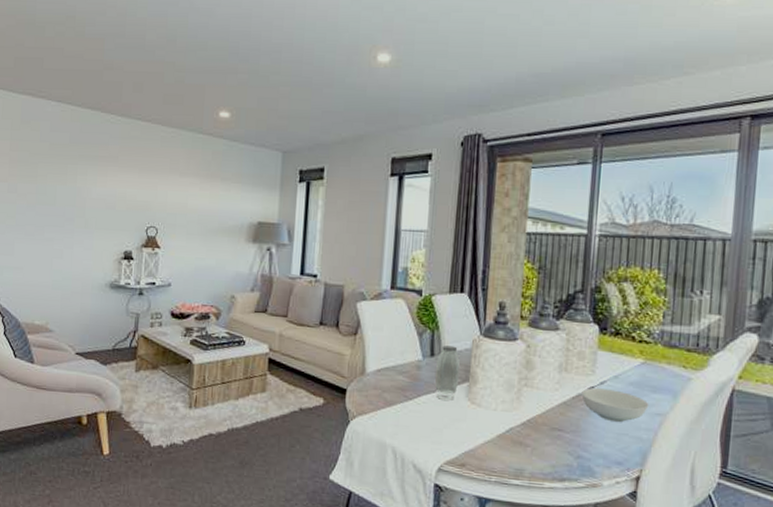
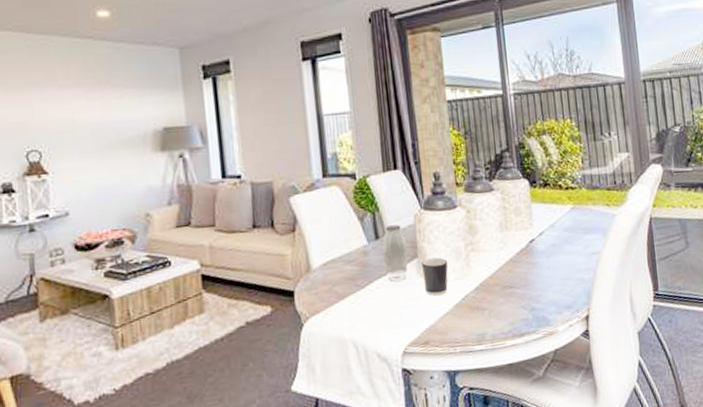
mug: none [470,384,499,423] -> present [420,257,449,296]
bowl: present [581,388,649,422] -> none [524,238,585,269]

